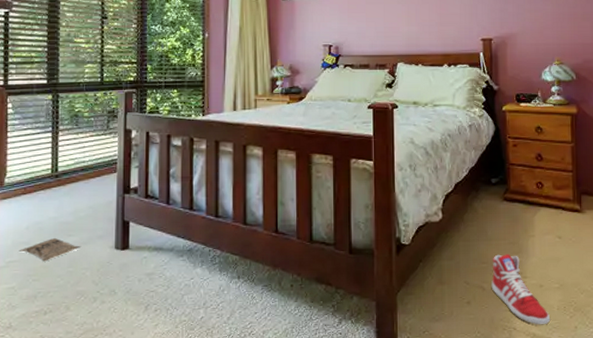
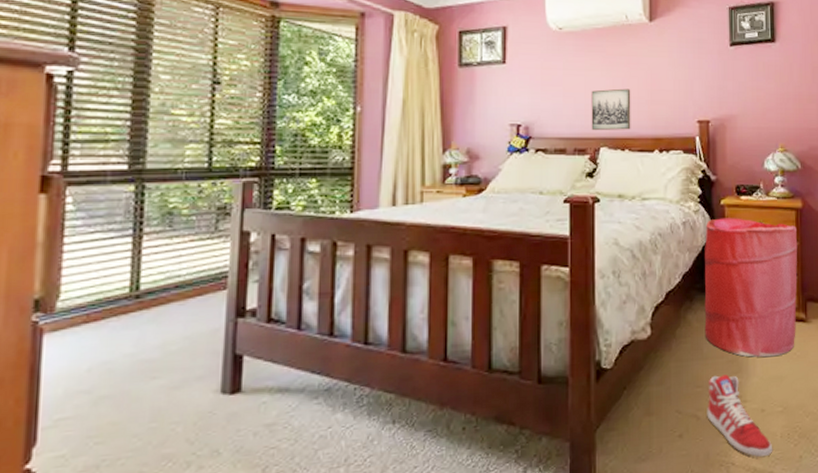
bag: present [18,237,82,262] -> none [74,381,171,417]
wall art: none [389,13,423,49] -> present [591,88,631,131]
laundry hamper: none [488,122,573,241] -> present [704,218,798,357]

